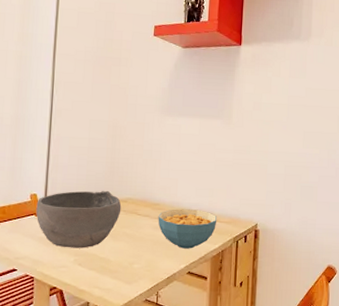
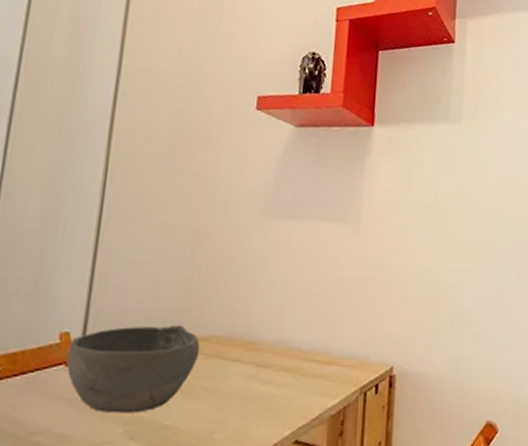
cereal bowl: present [158,209,218,249] -> none [253,349,338,407]

